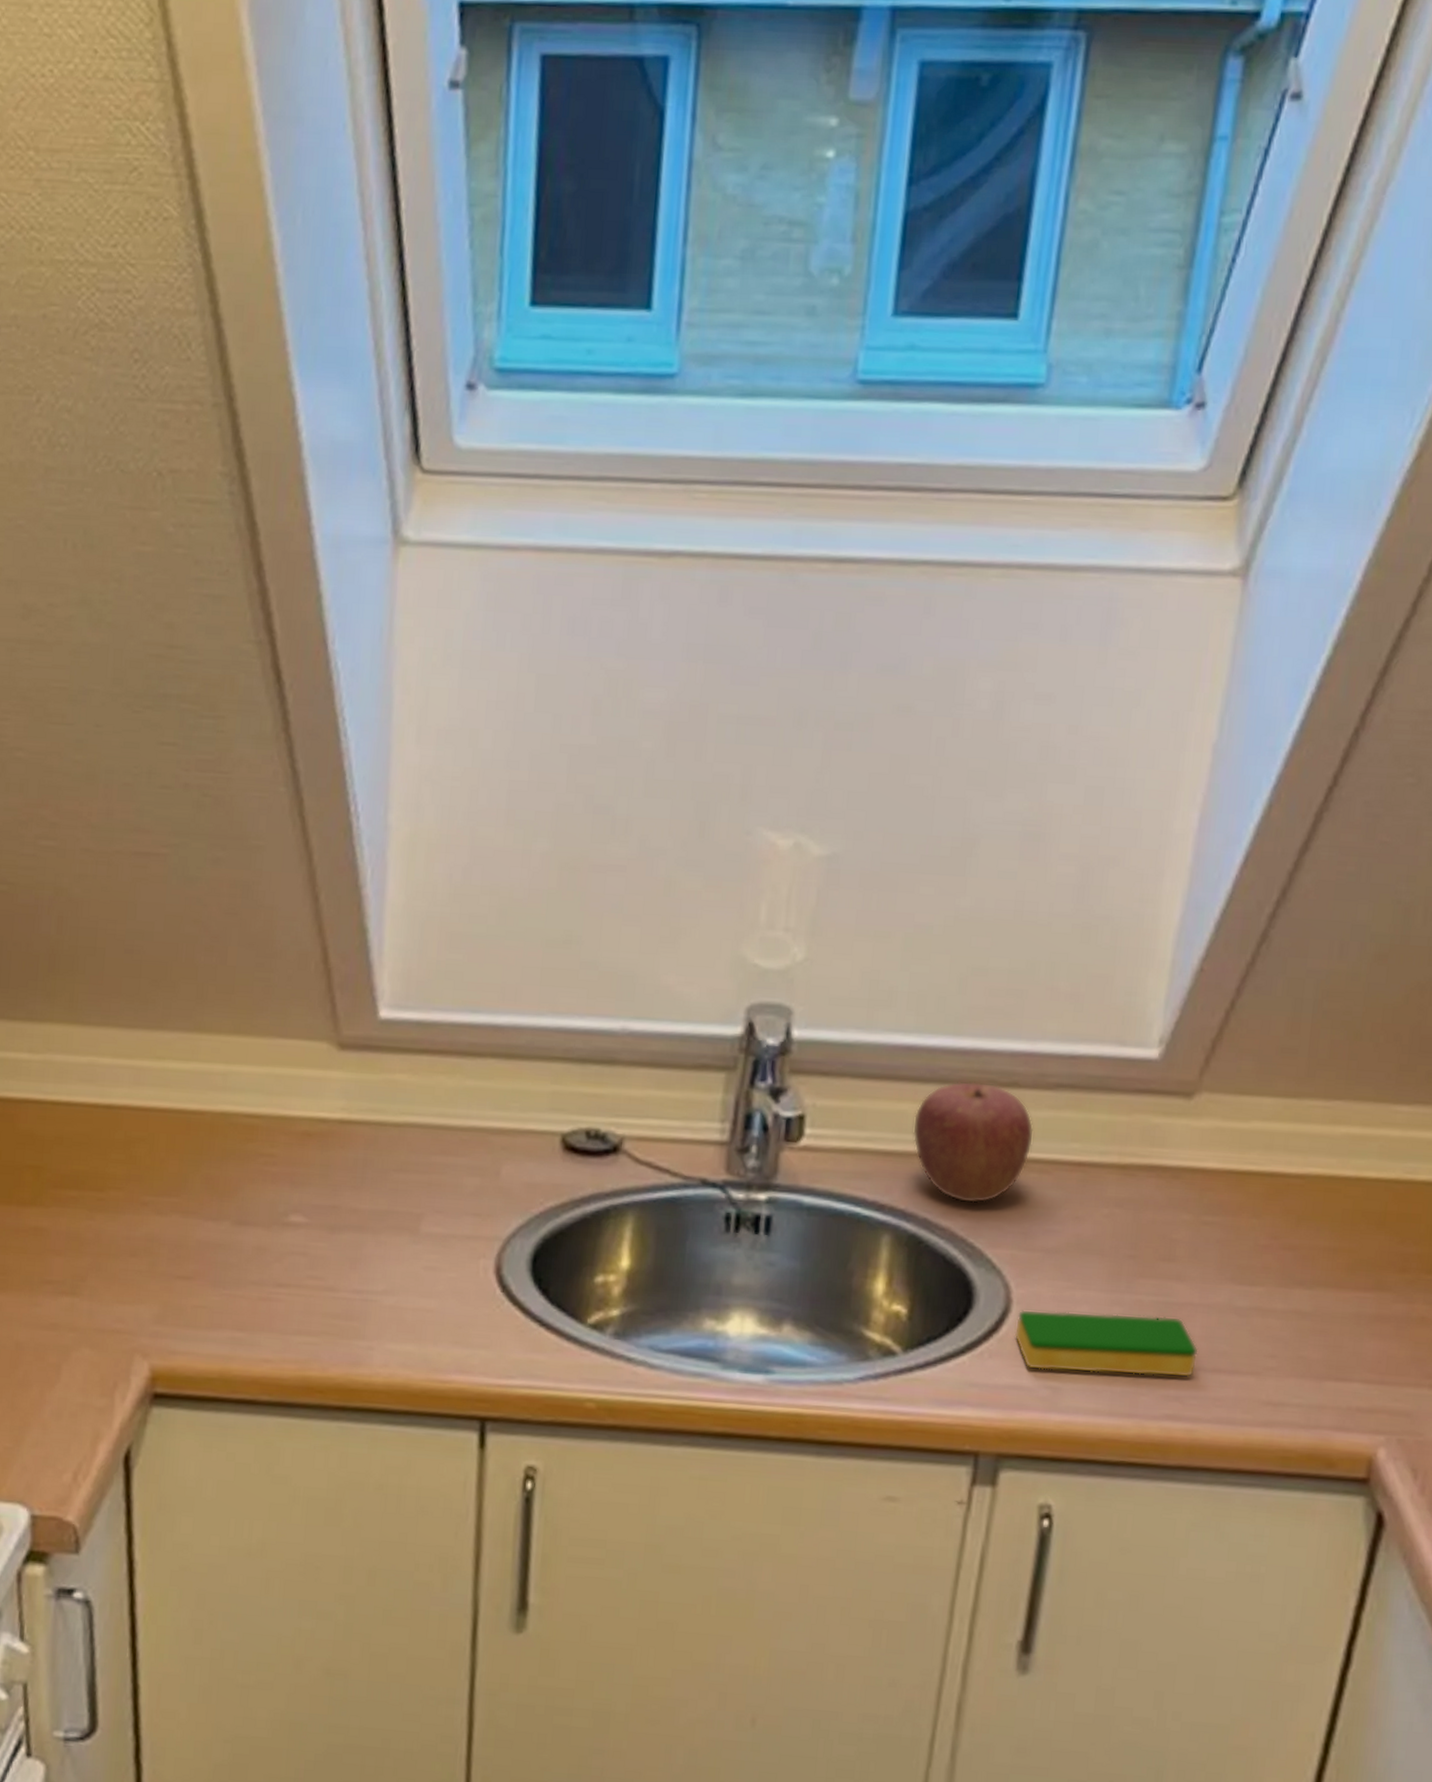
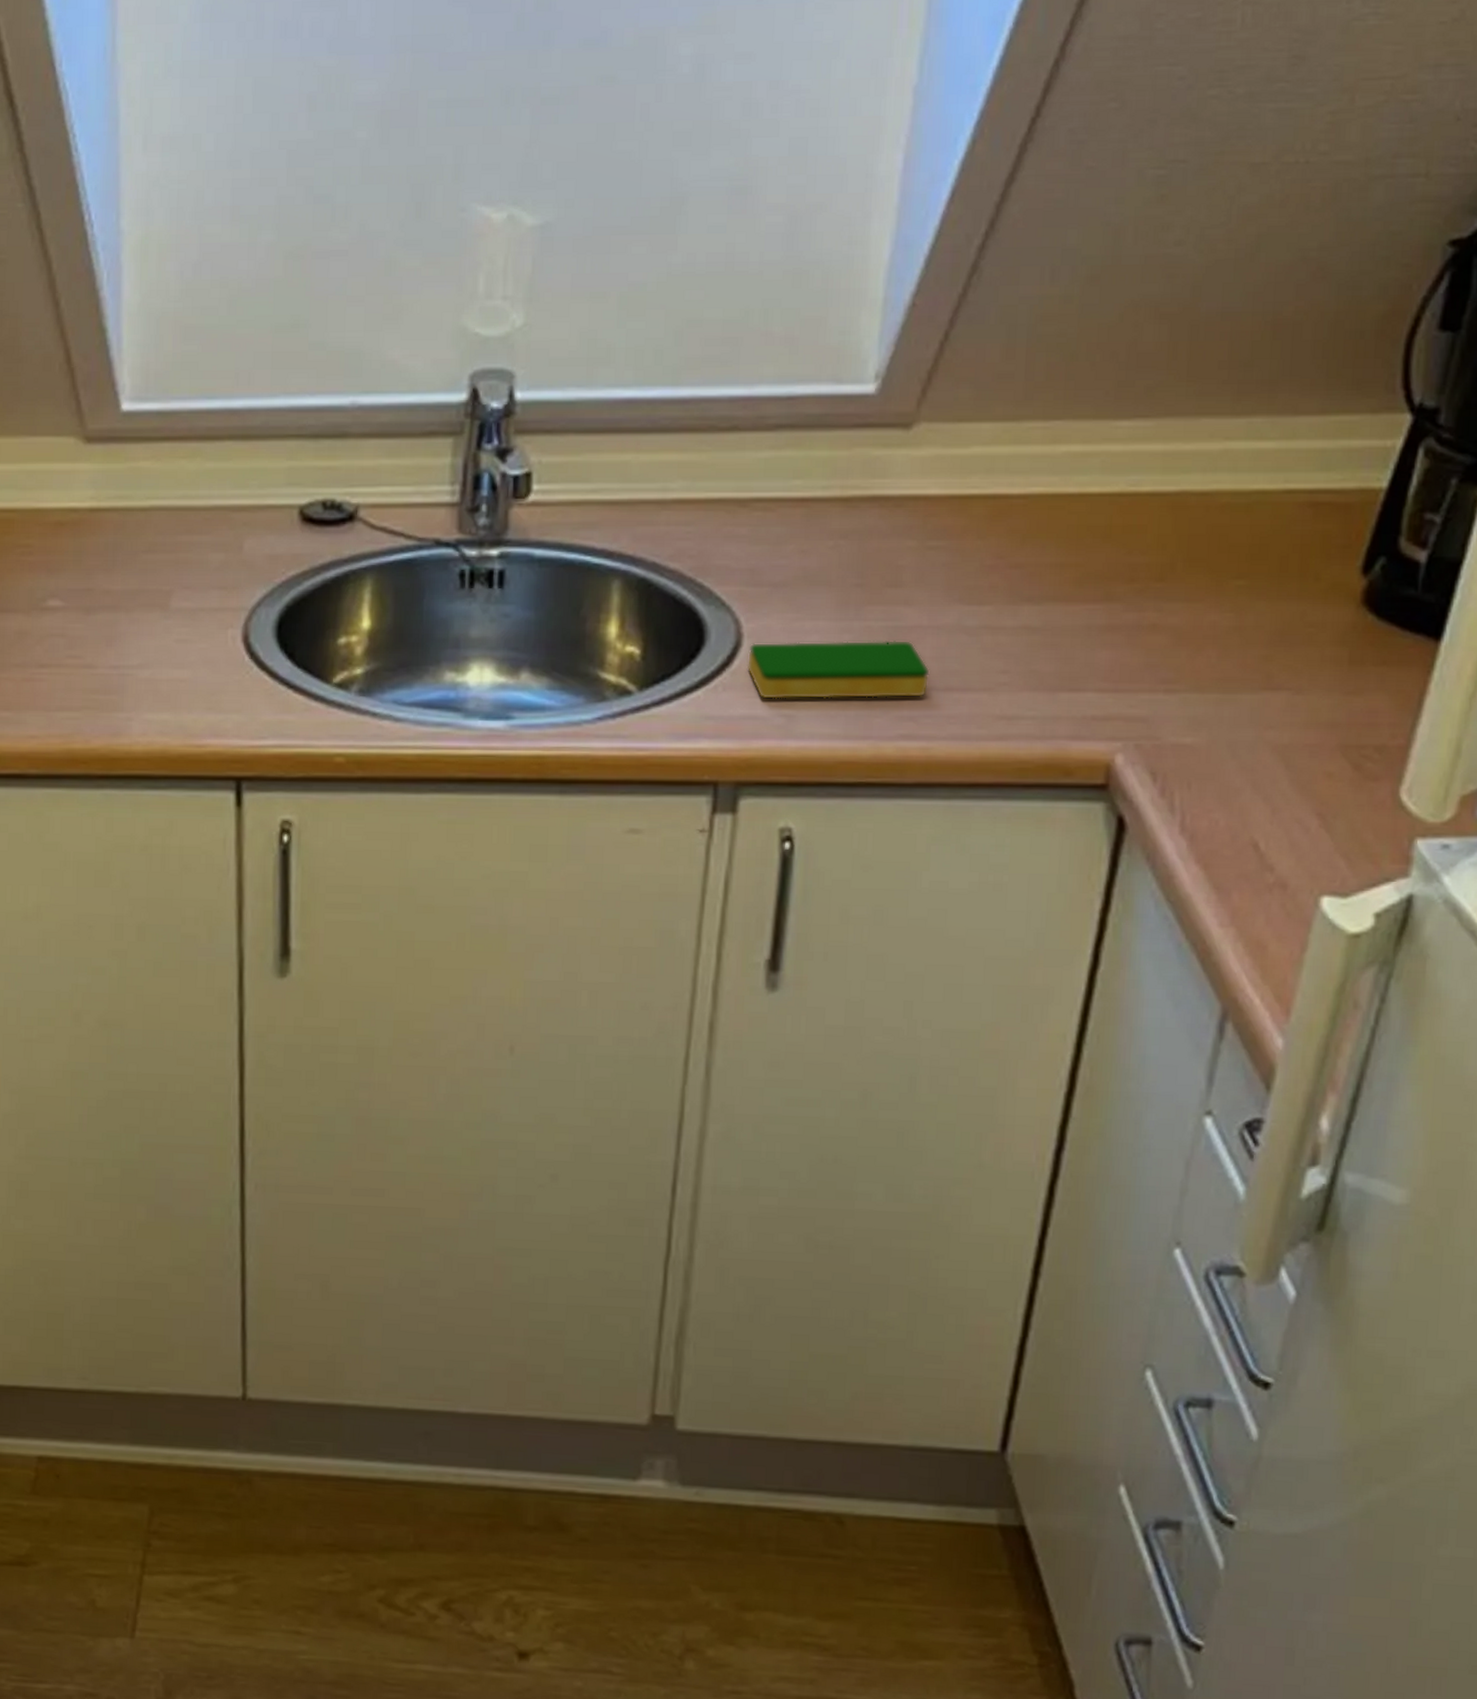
apple: present [912,1081,1034,1204] -> none [636,429,755,545]

